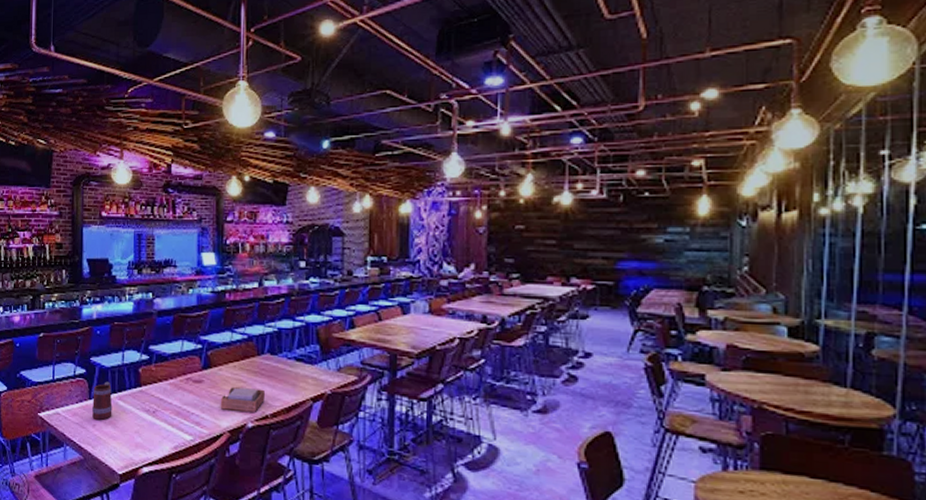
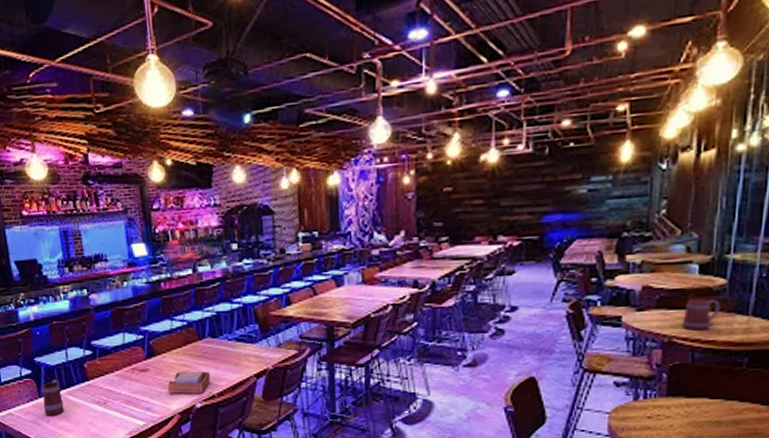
beer mug: none [772,363,815,399] -> present [681,298,721,331]

